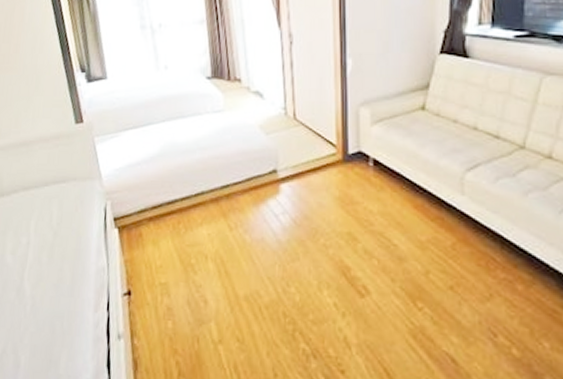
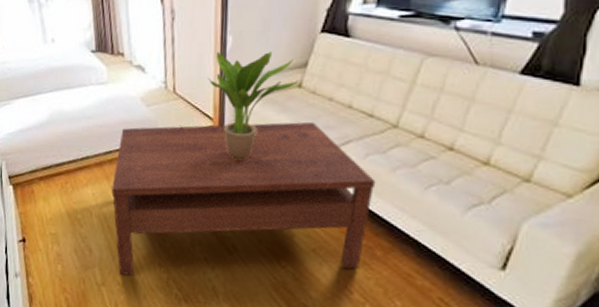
coffee table: none [229,145,509,330] -> present [111,121,376,276]
potted plant: none [328,73,422,188] -> present [207,51,299,159]

